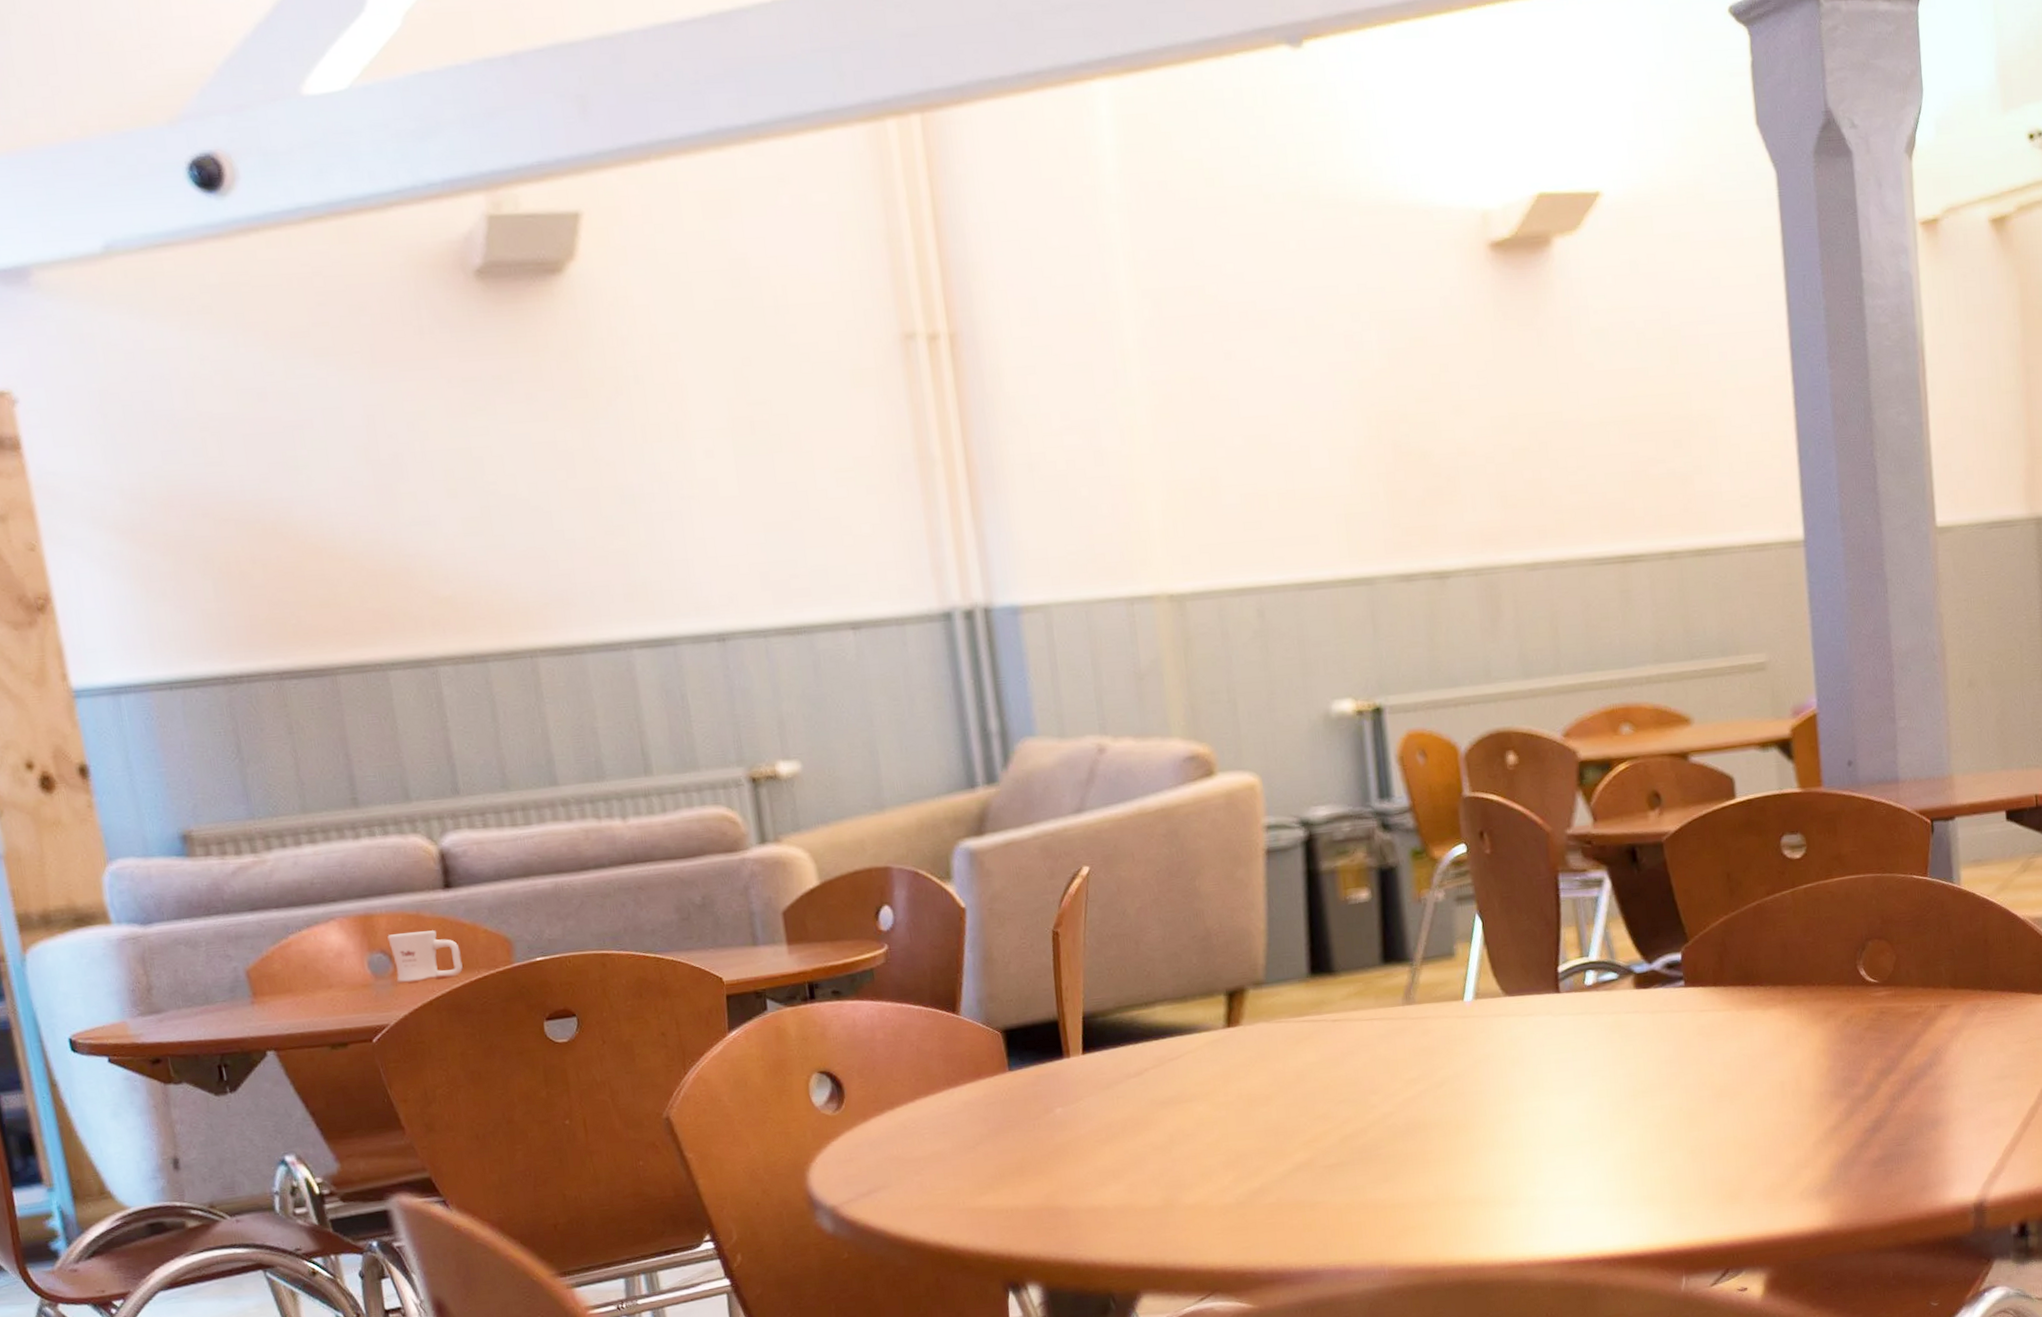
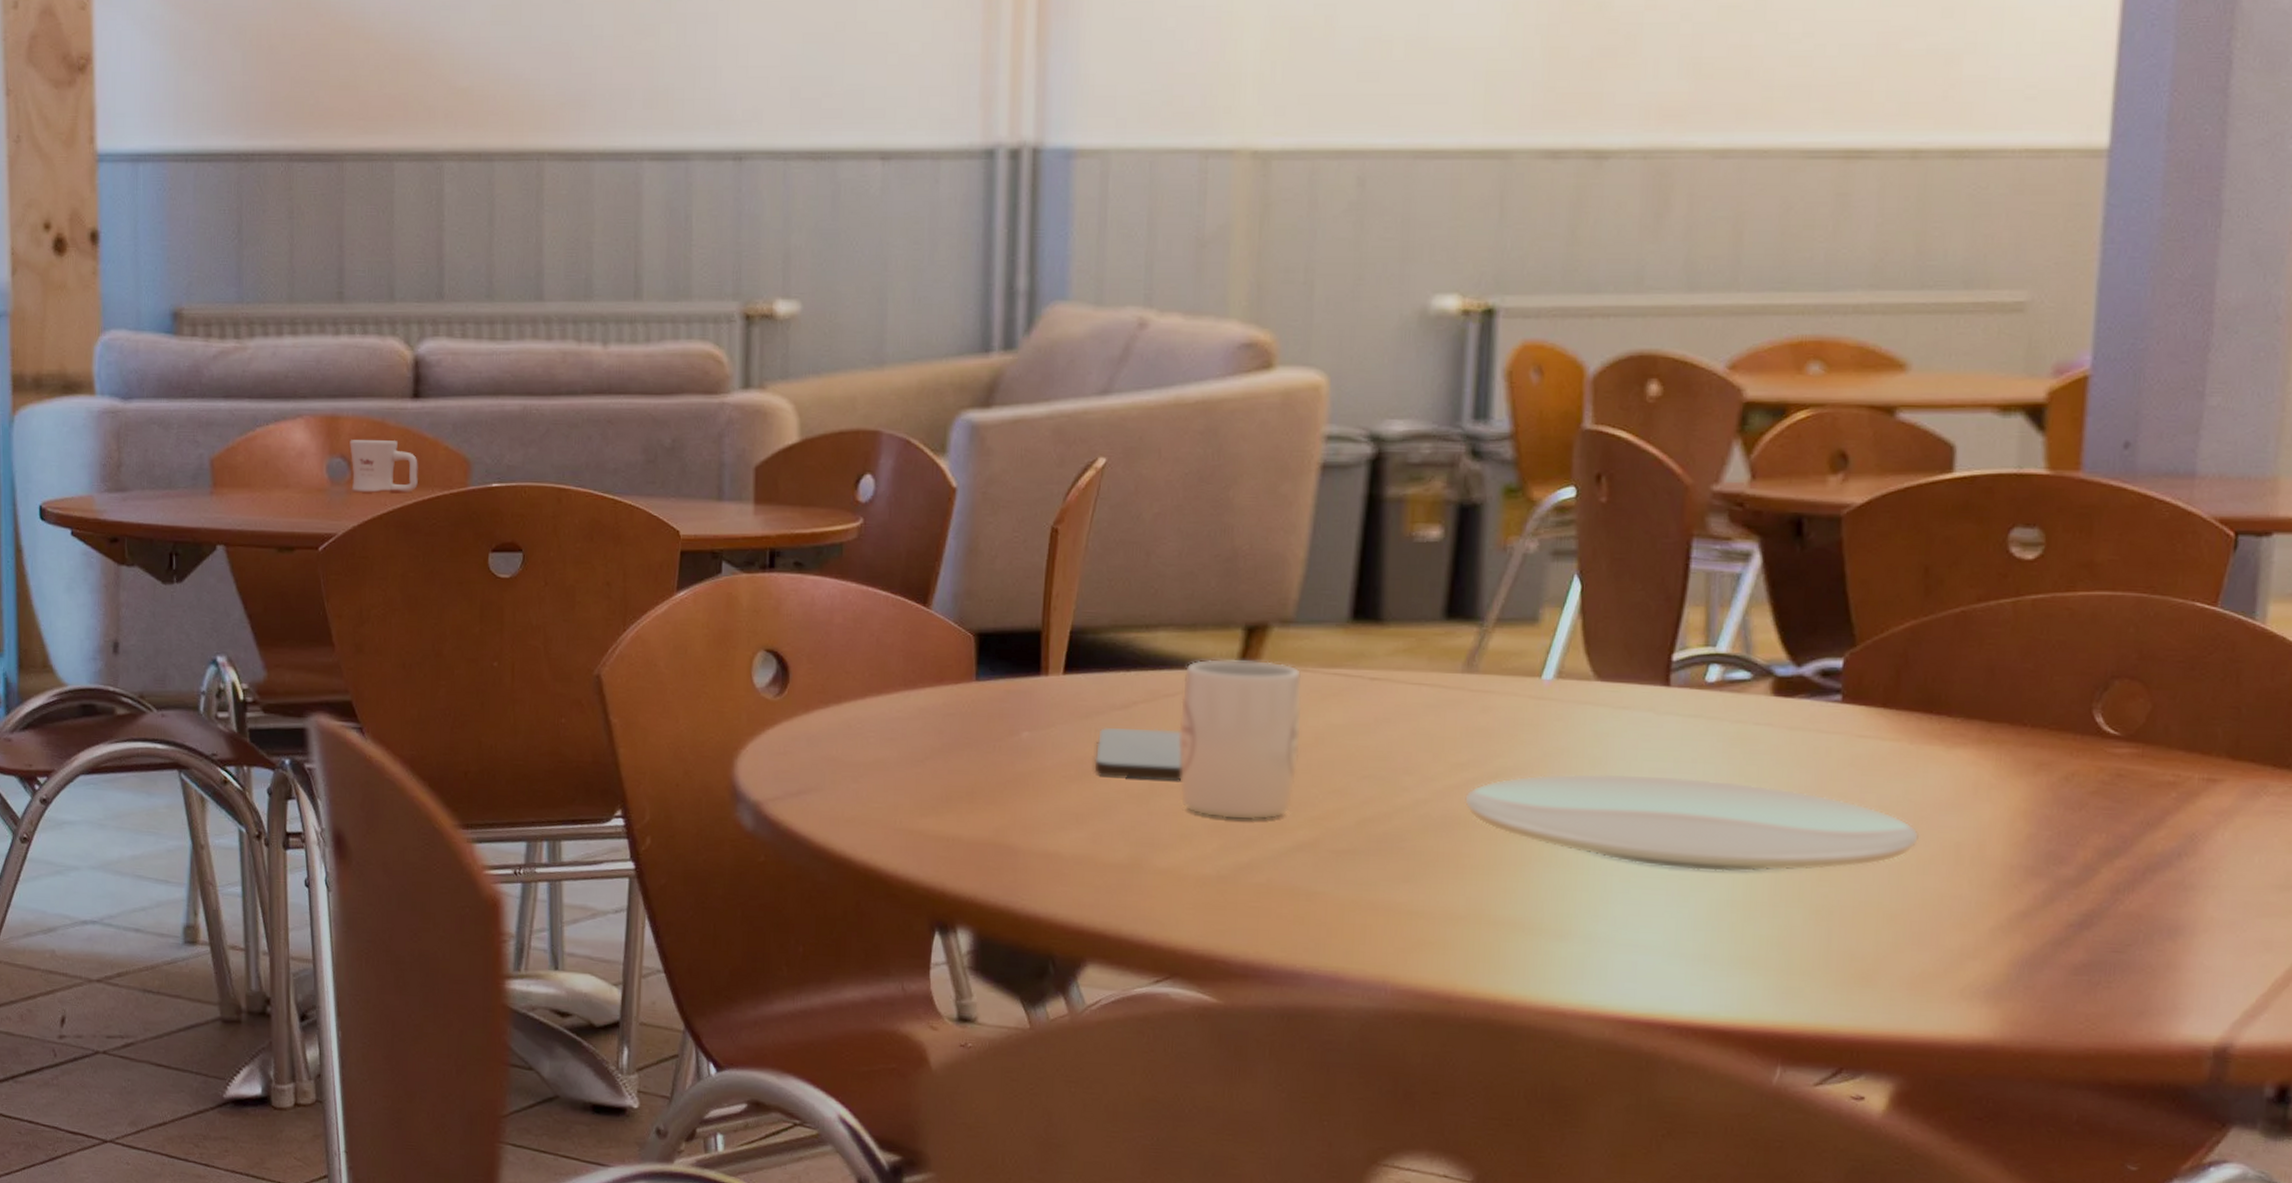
smartphone: none [1120,1087,1195,1135] -> present [1095,727,1182,778]
mug: none [1182,1018,1287,1155] -> present [1177,658,1303,820]
plate: none [1421,1060,1754,1137] -> present [1465,774,1919,871]

